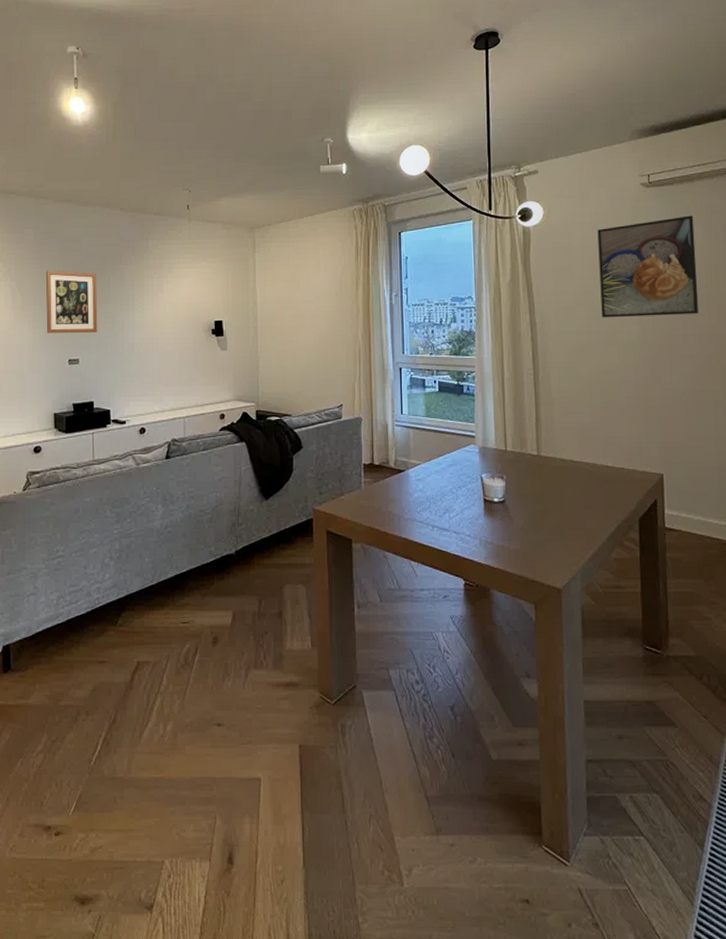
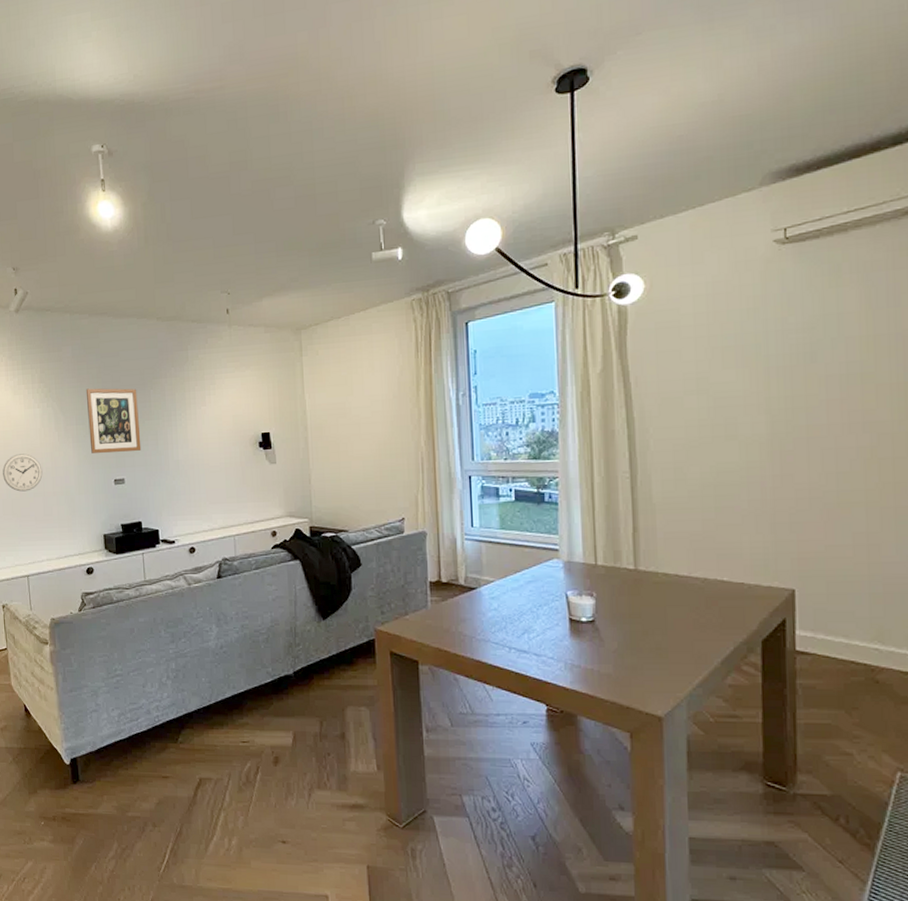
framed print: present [597,215,699,318] -> none [714,275,850,409]

